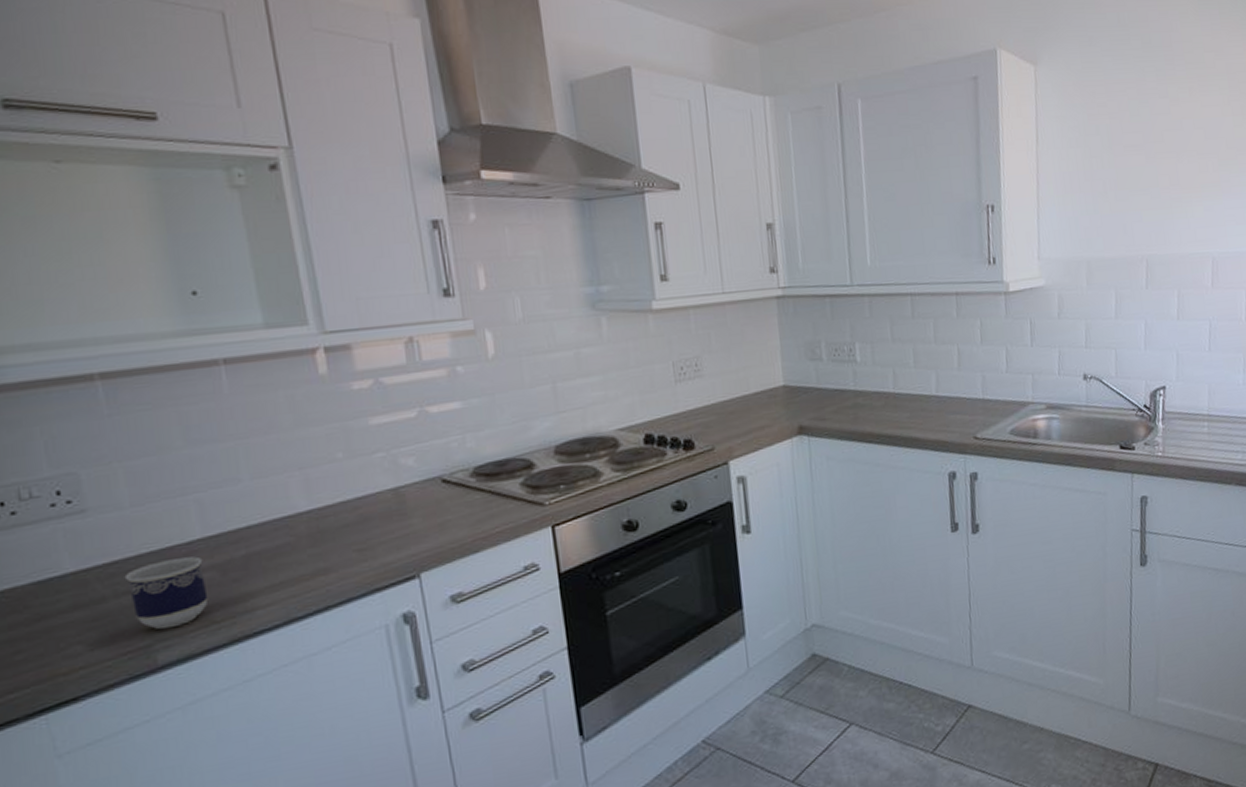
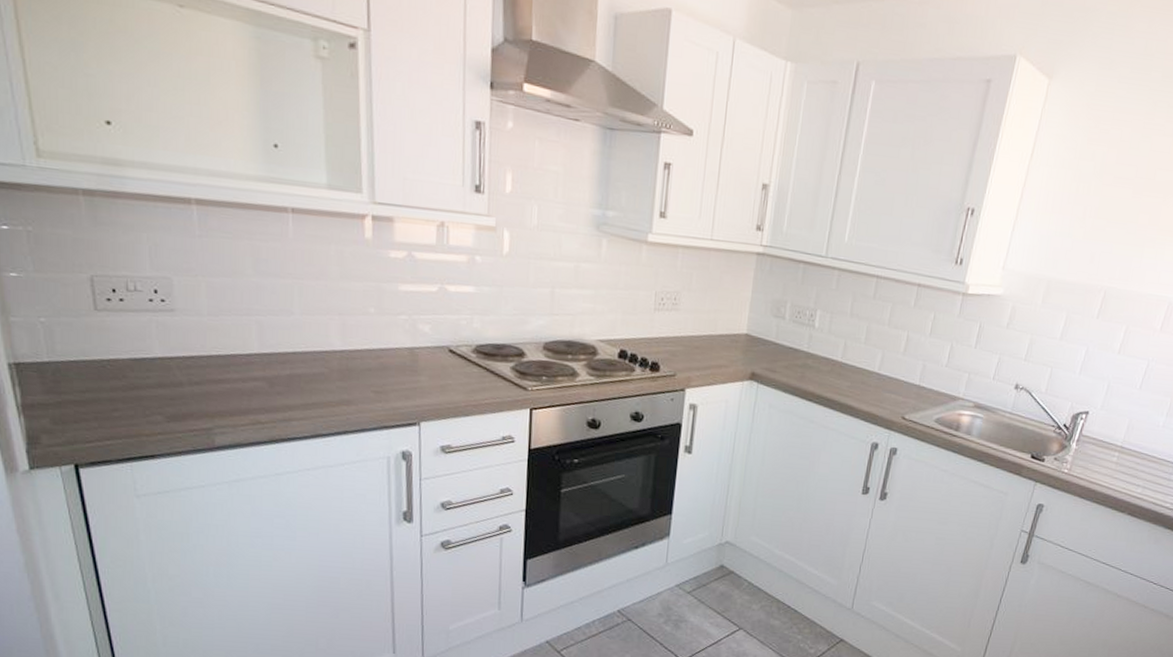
cup: present [124,556,209,630] -> none [197,364,258,419]

